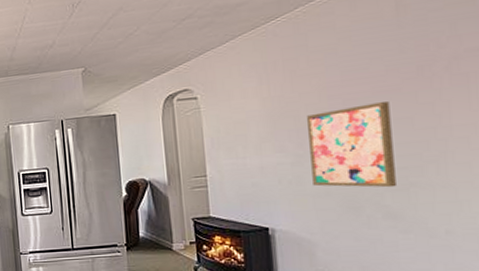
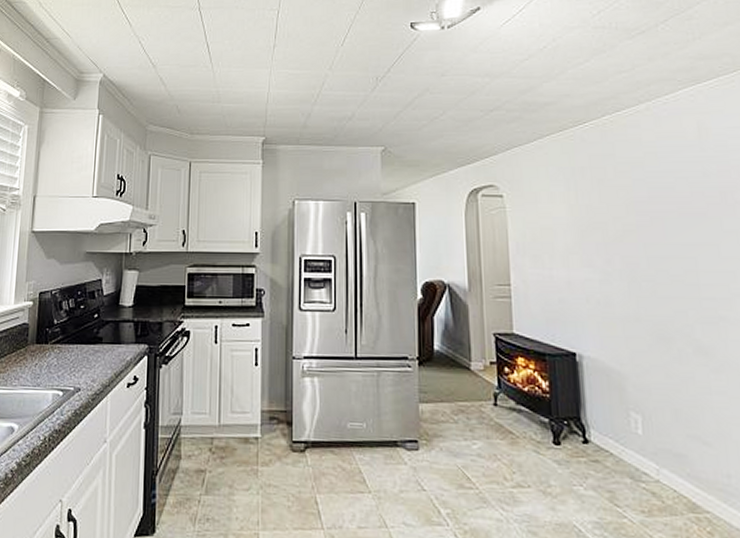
wall art: present [307,102,396,188] -> none [615,225,706,319]

